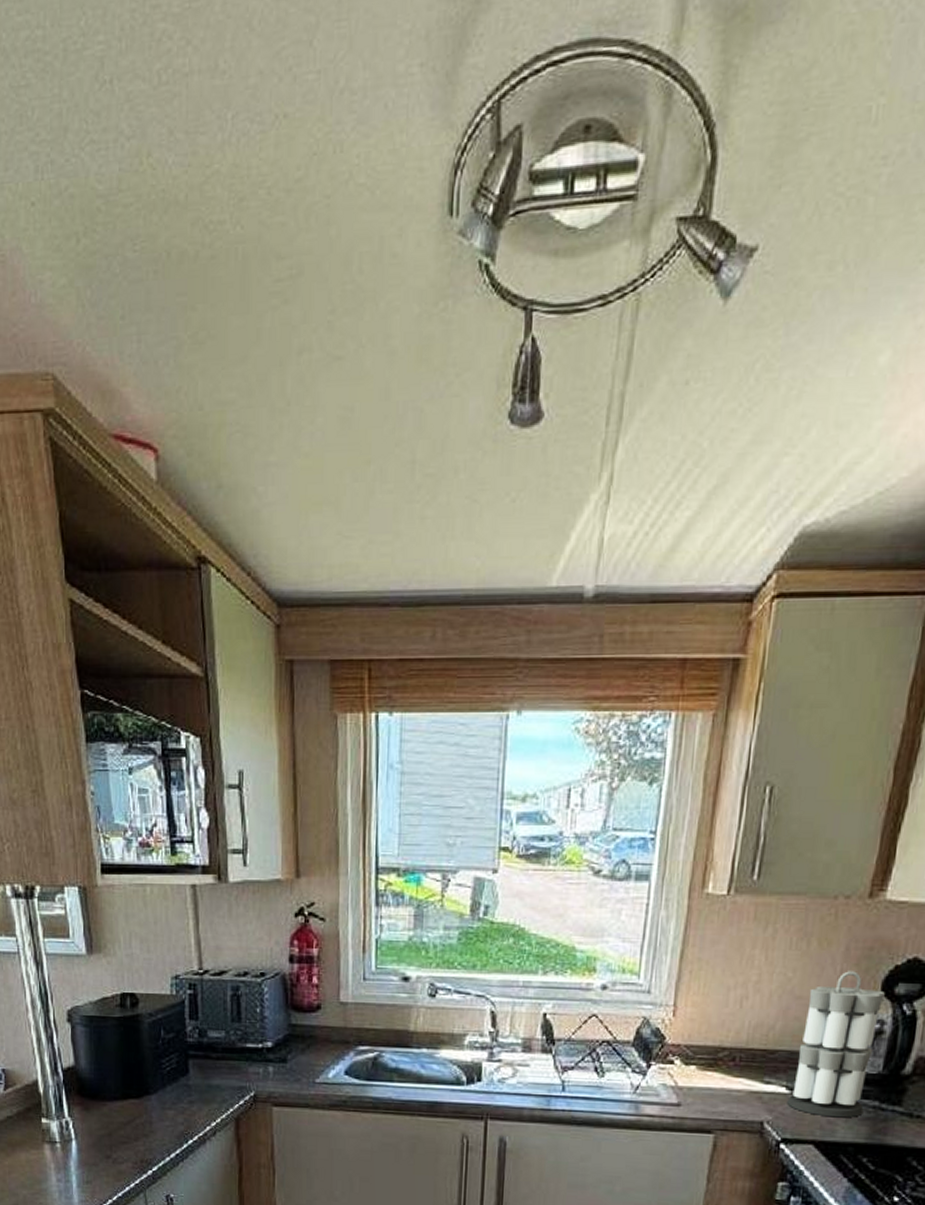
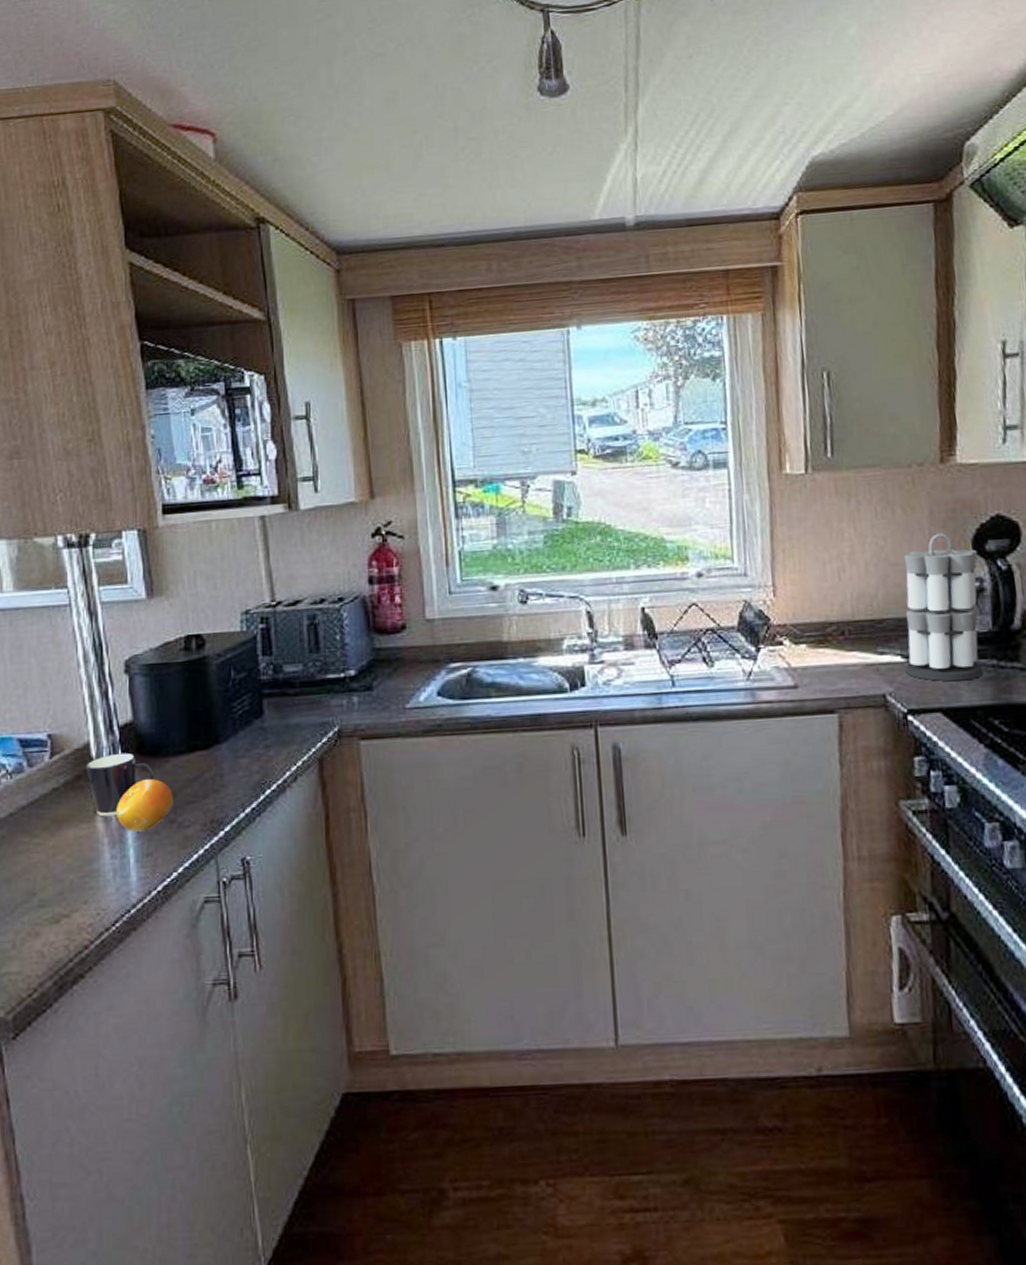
mug: none [34,1092,93,1147] -> present [85,752,154,817]
fruit: none [60,1118,109,1162] -> present [115,779,173,832]

